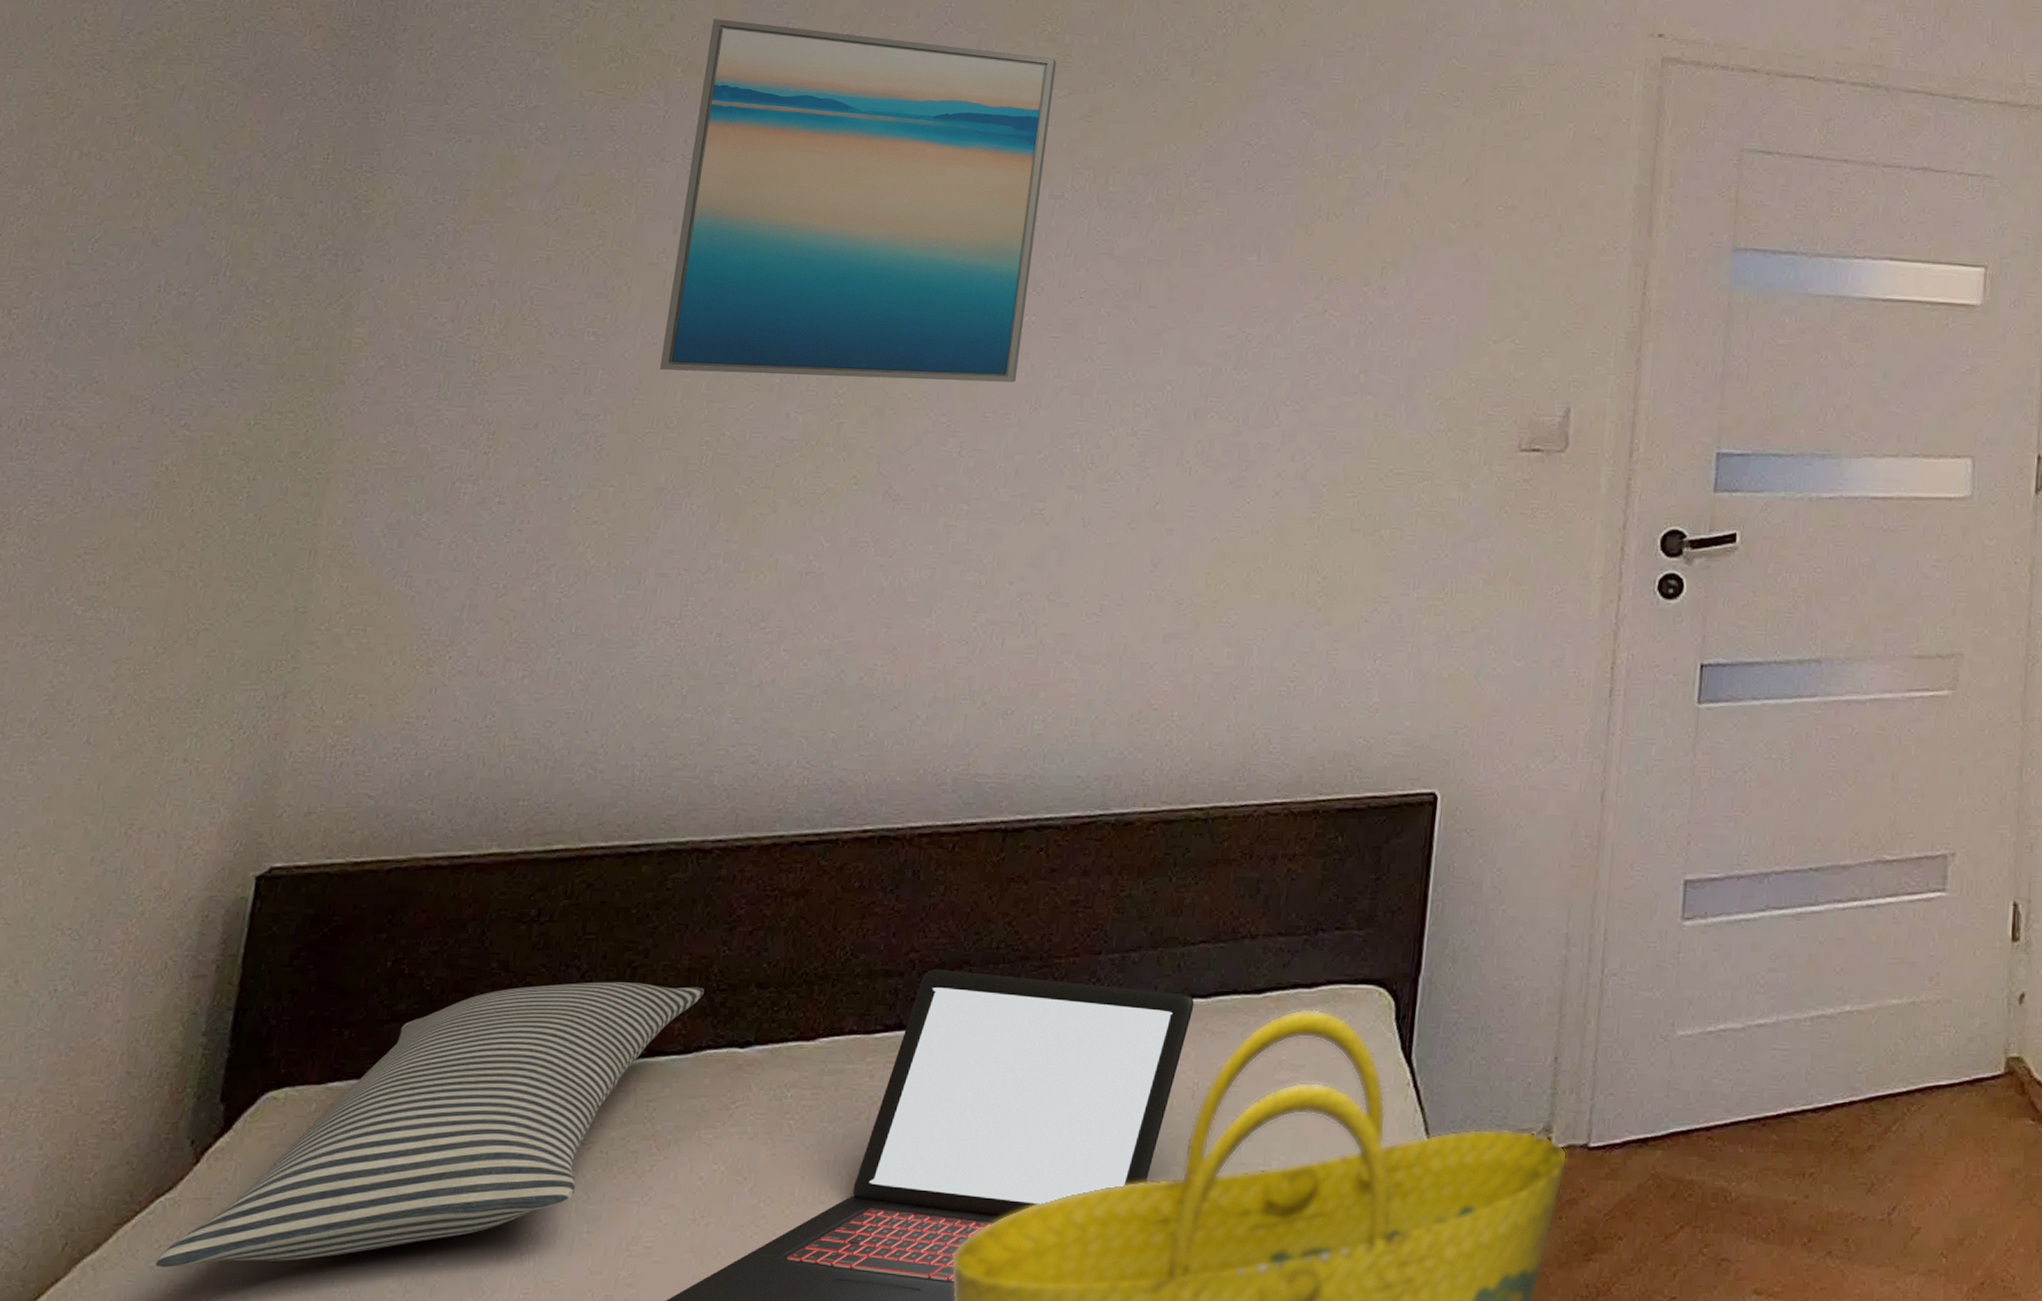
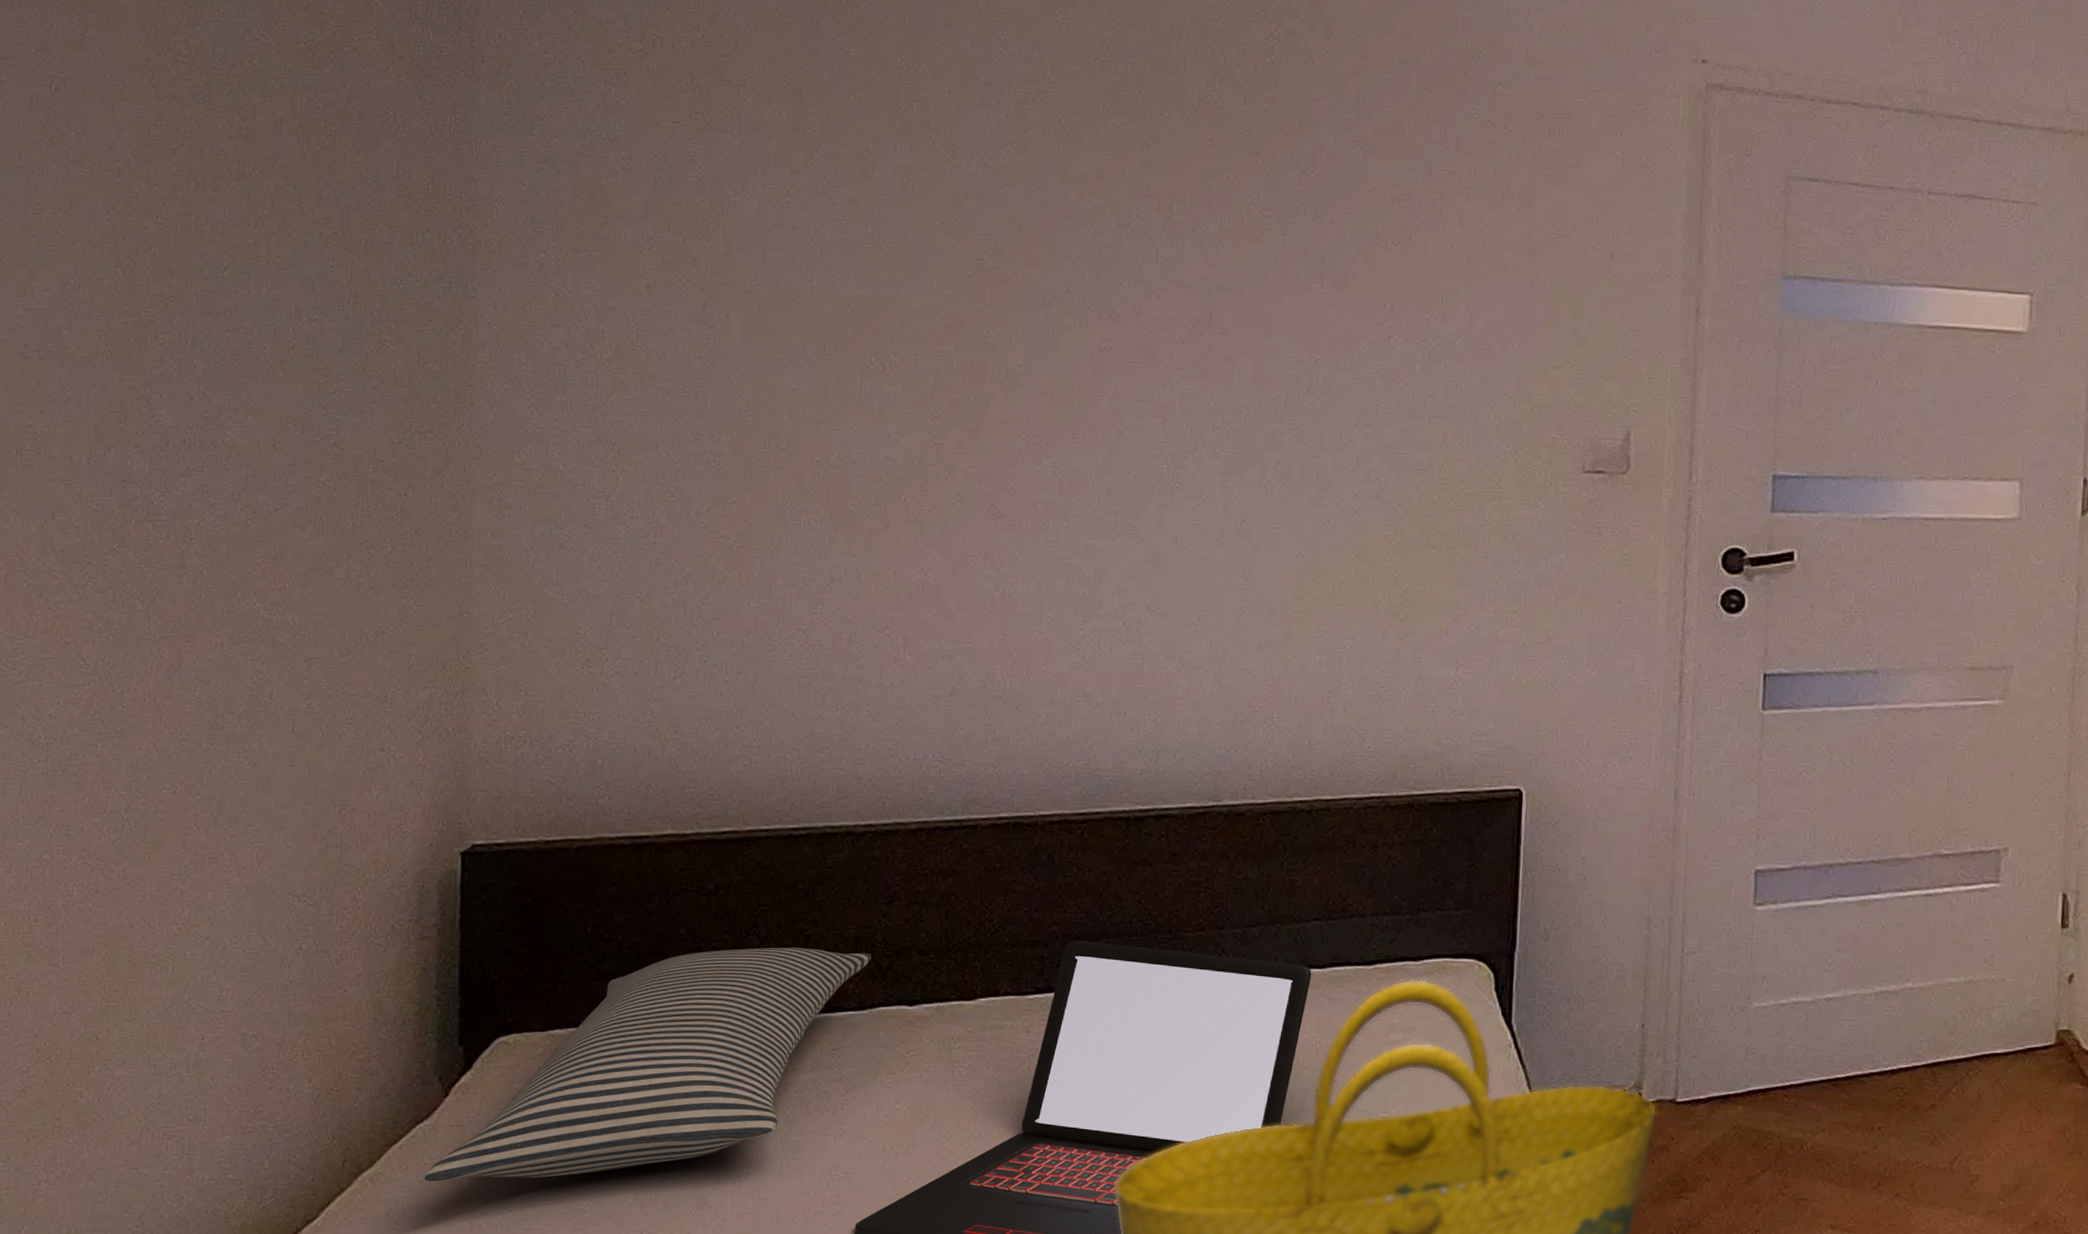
wall art: present [660,19,1057,383] -> none [764,48,1112,406]

